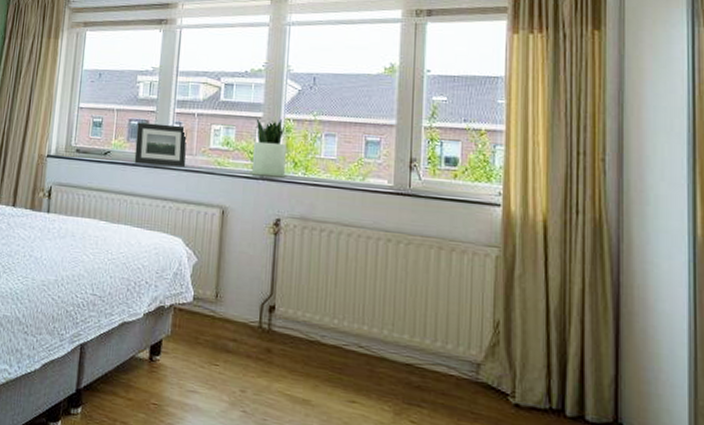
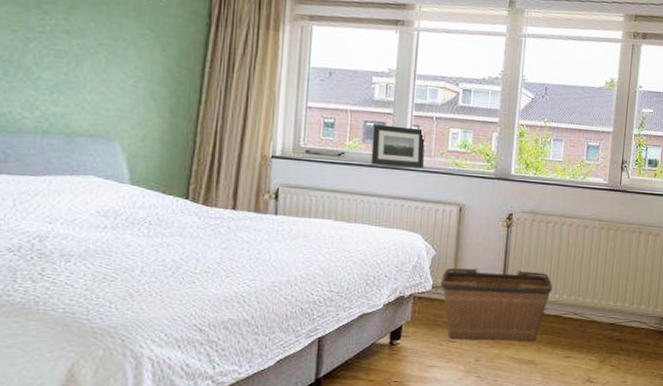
bicycle basket: none [202,277,330,376] -> present [440,267,553,341]
planter: present [248,118,288,179] -> none [484,123,520,179]

